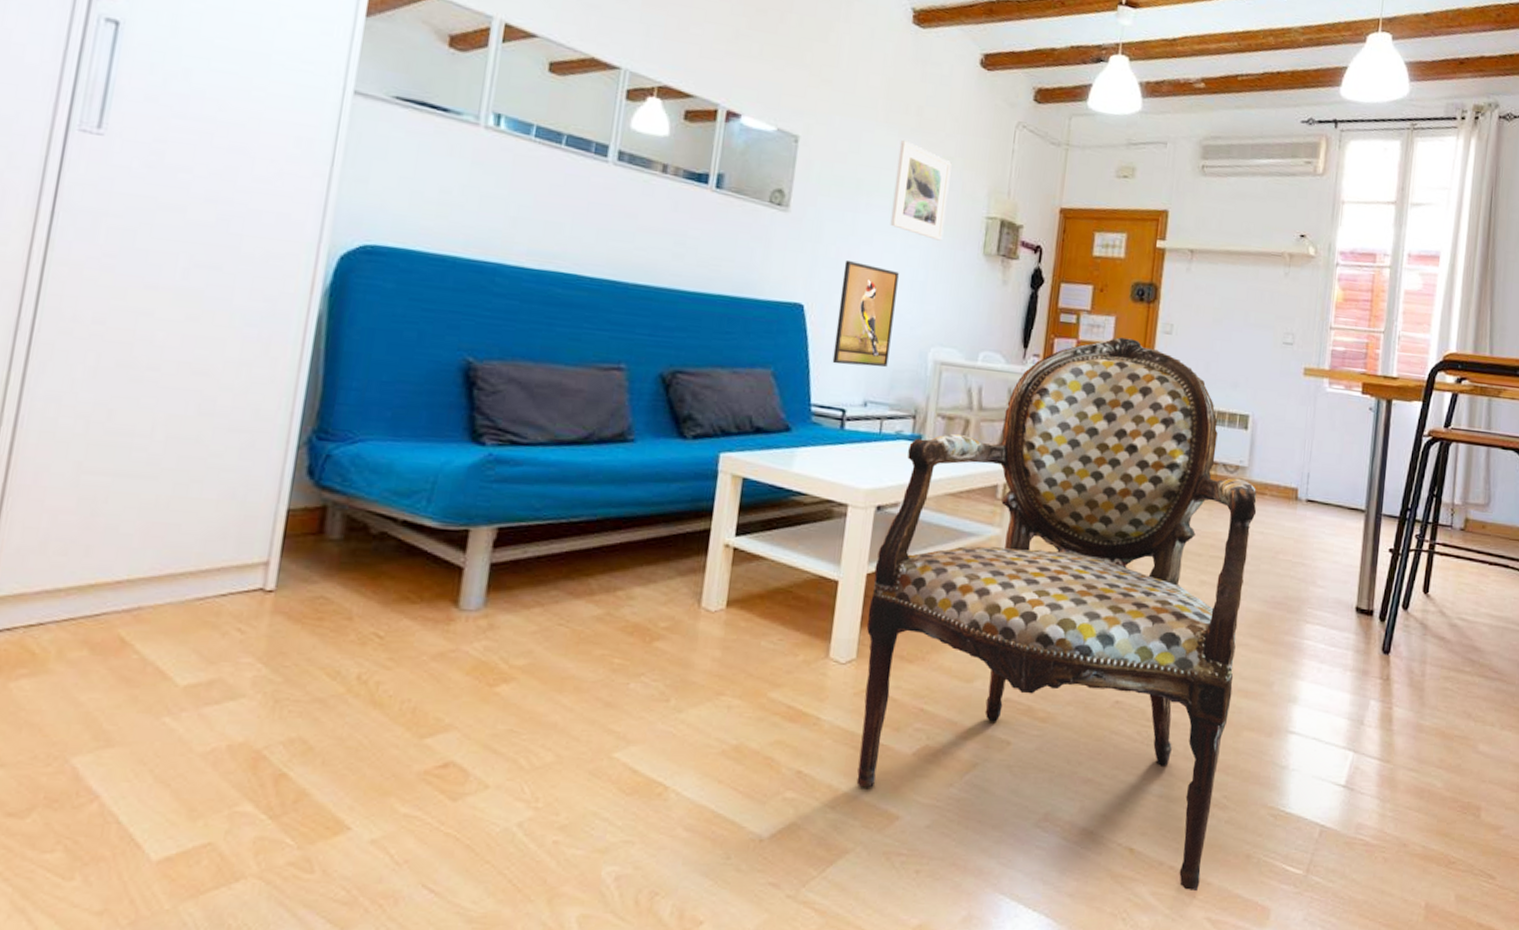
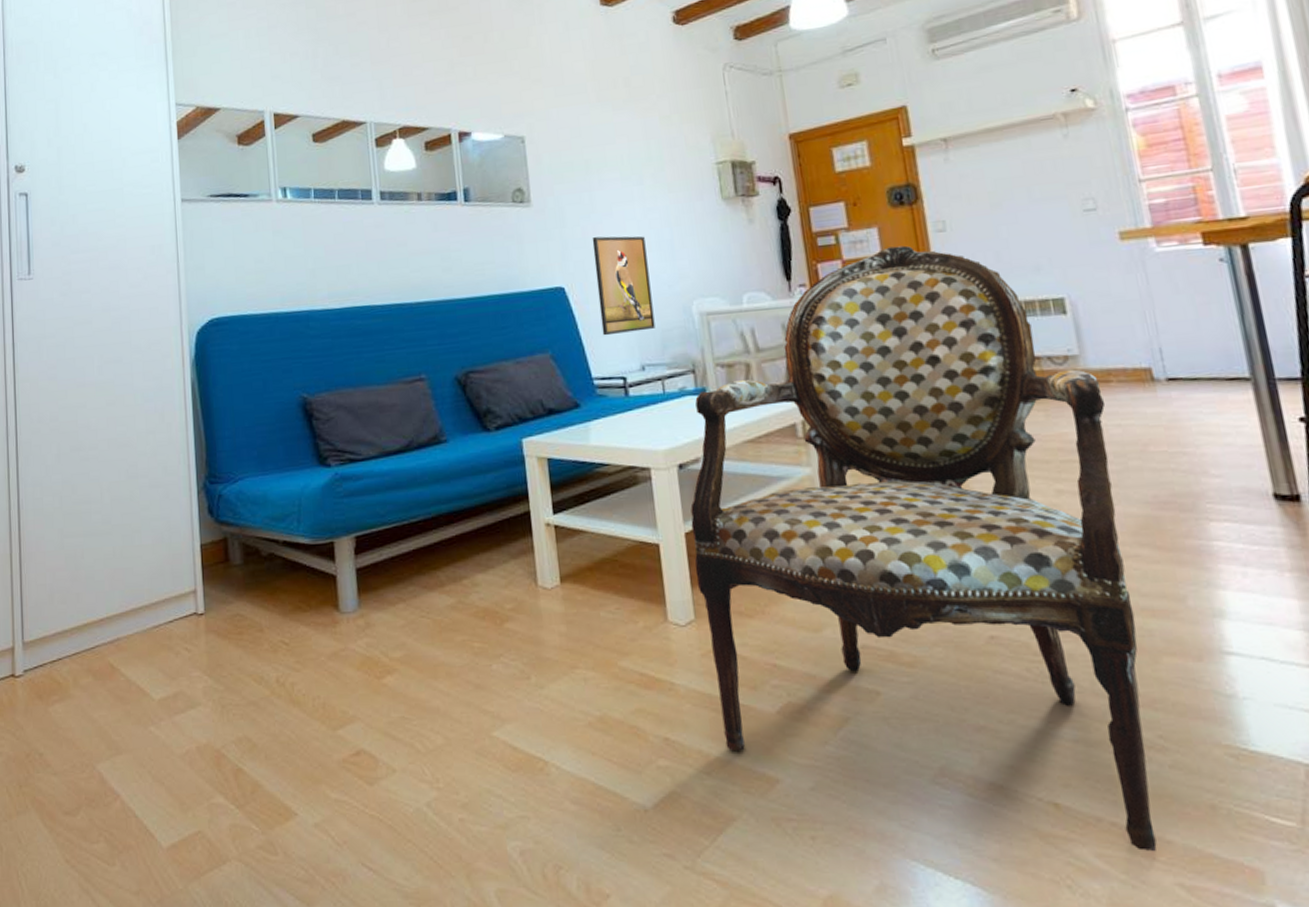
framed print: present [890,140,952,241] -> none [616,113,678,198]

